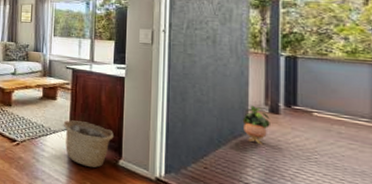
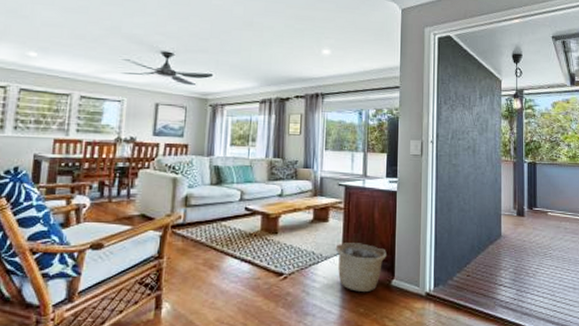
potted plant: present [242,105,270,145] -> none [497,210,518,247]

